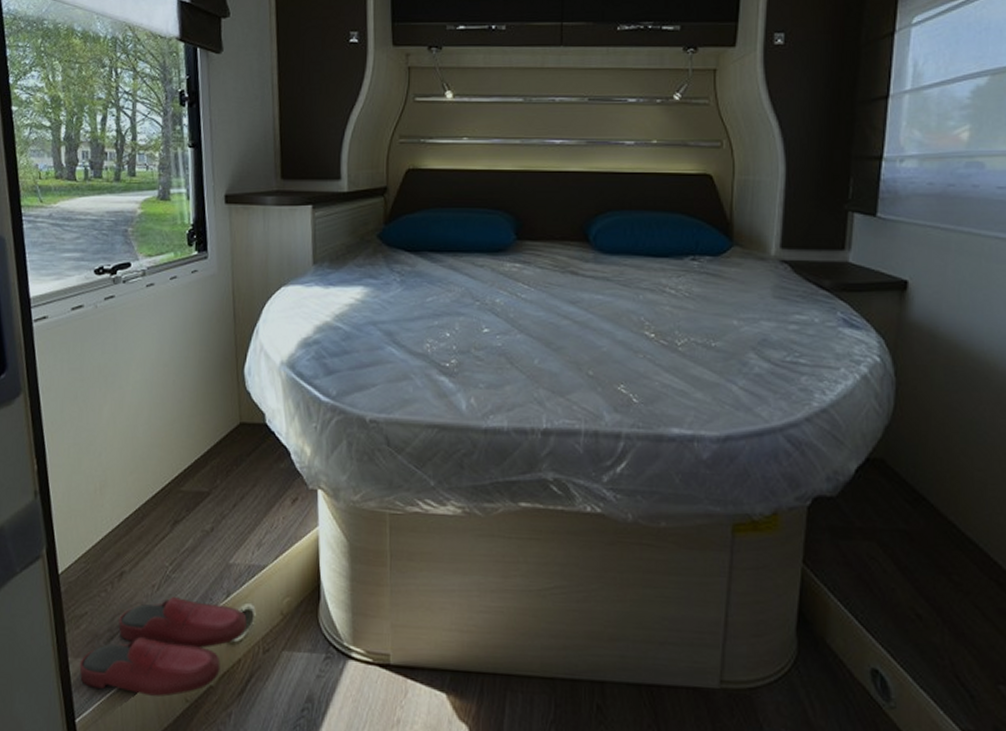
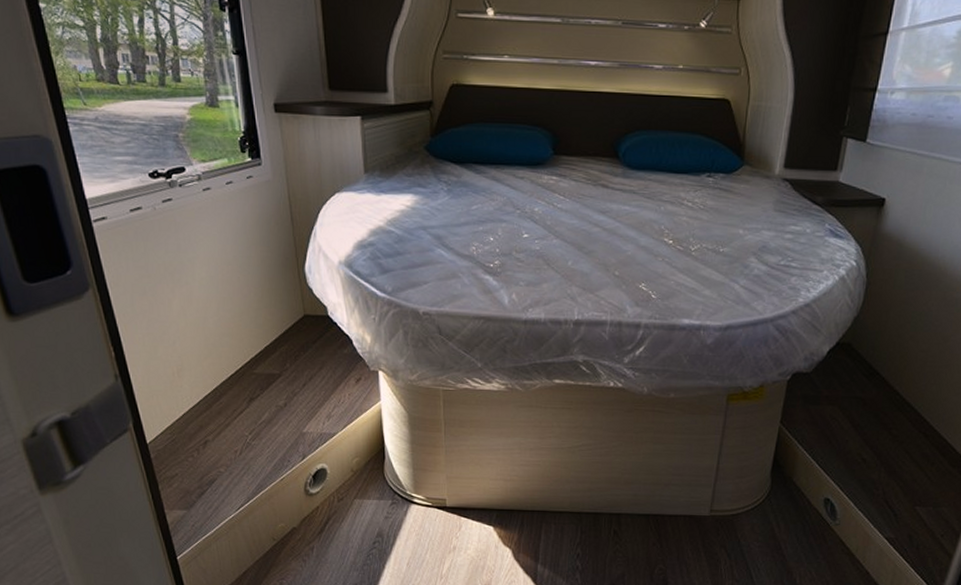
slippers: present [79,597,247,697] -> none [175,460,322,538]

